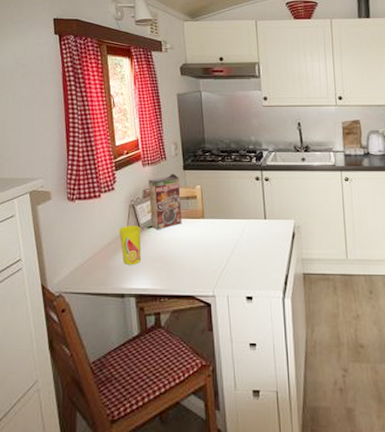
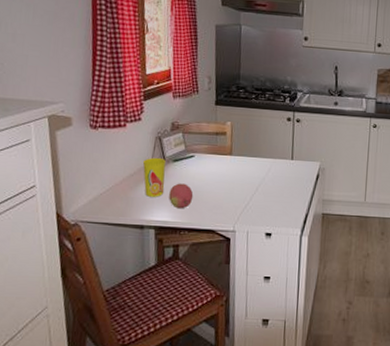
fruit: none [147,249,170,276] -> present [169,183,194,209]
cereal box: present [148,173,182,230] -> none [176,107,210,164]

